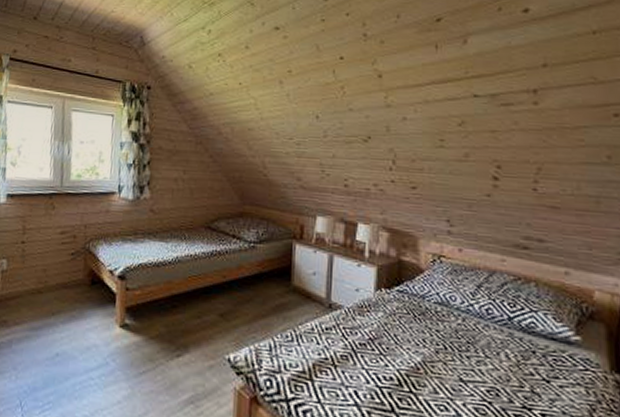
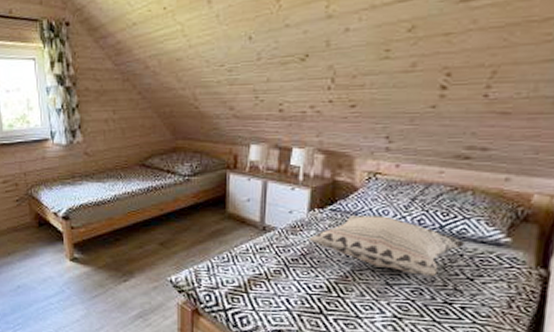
decorative pillow: none [376,299,537,376] -> present [309,215,466,277]

